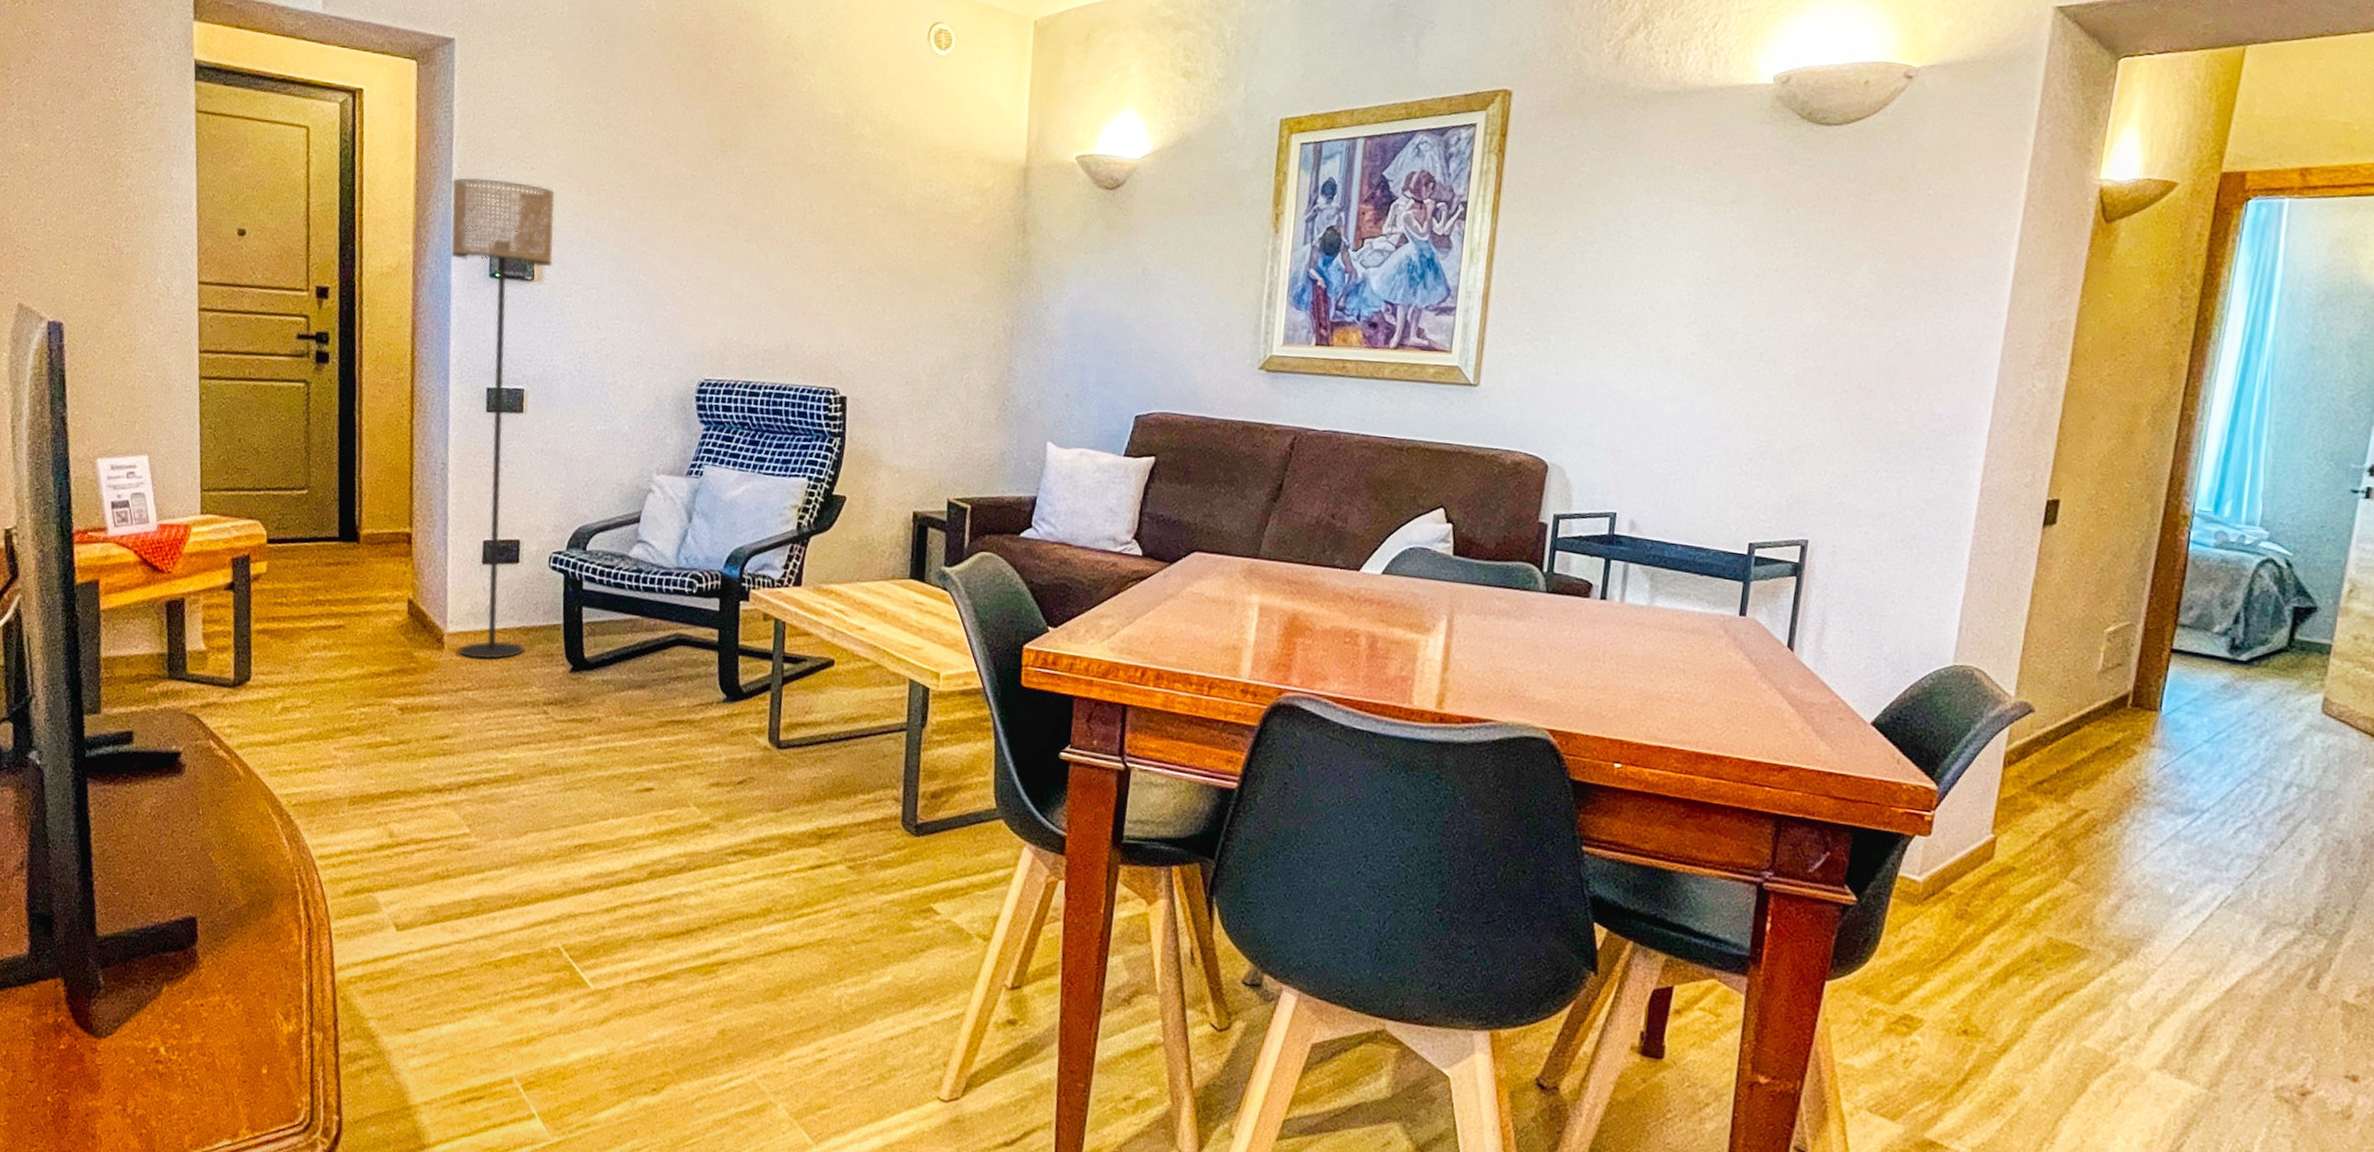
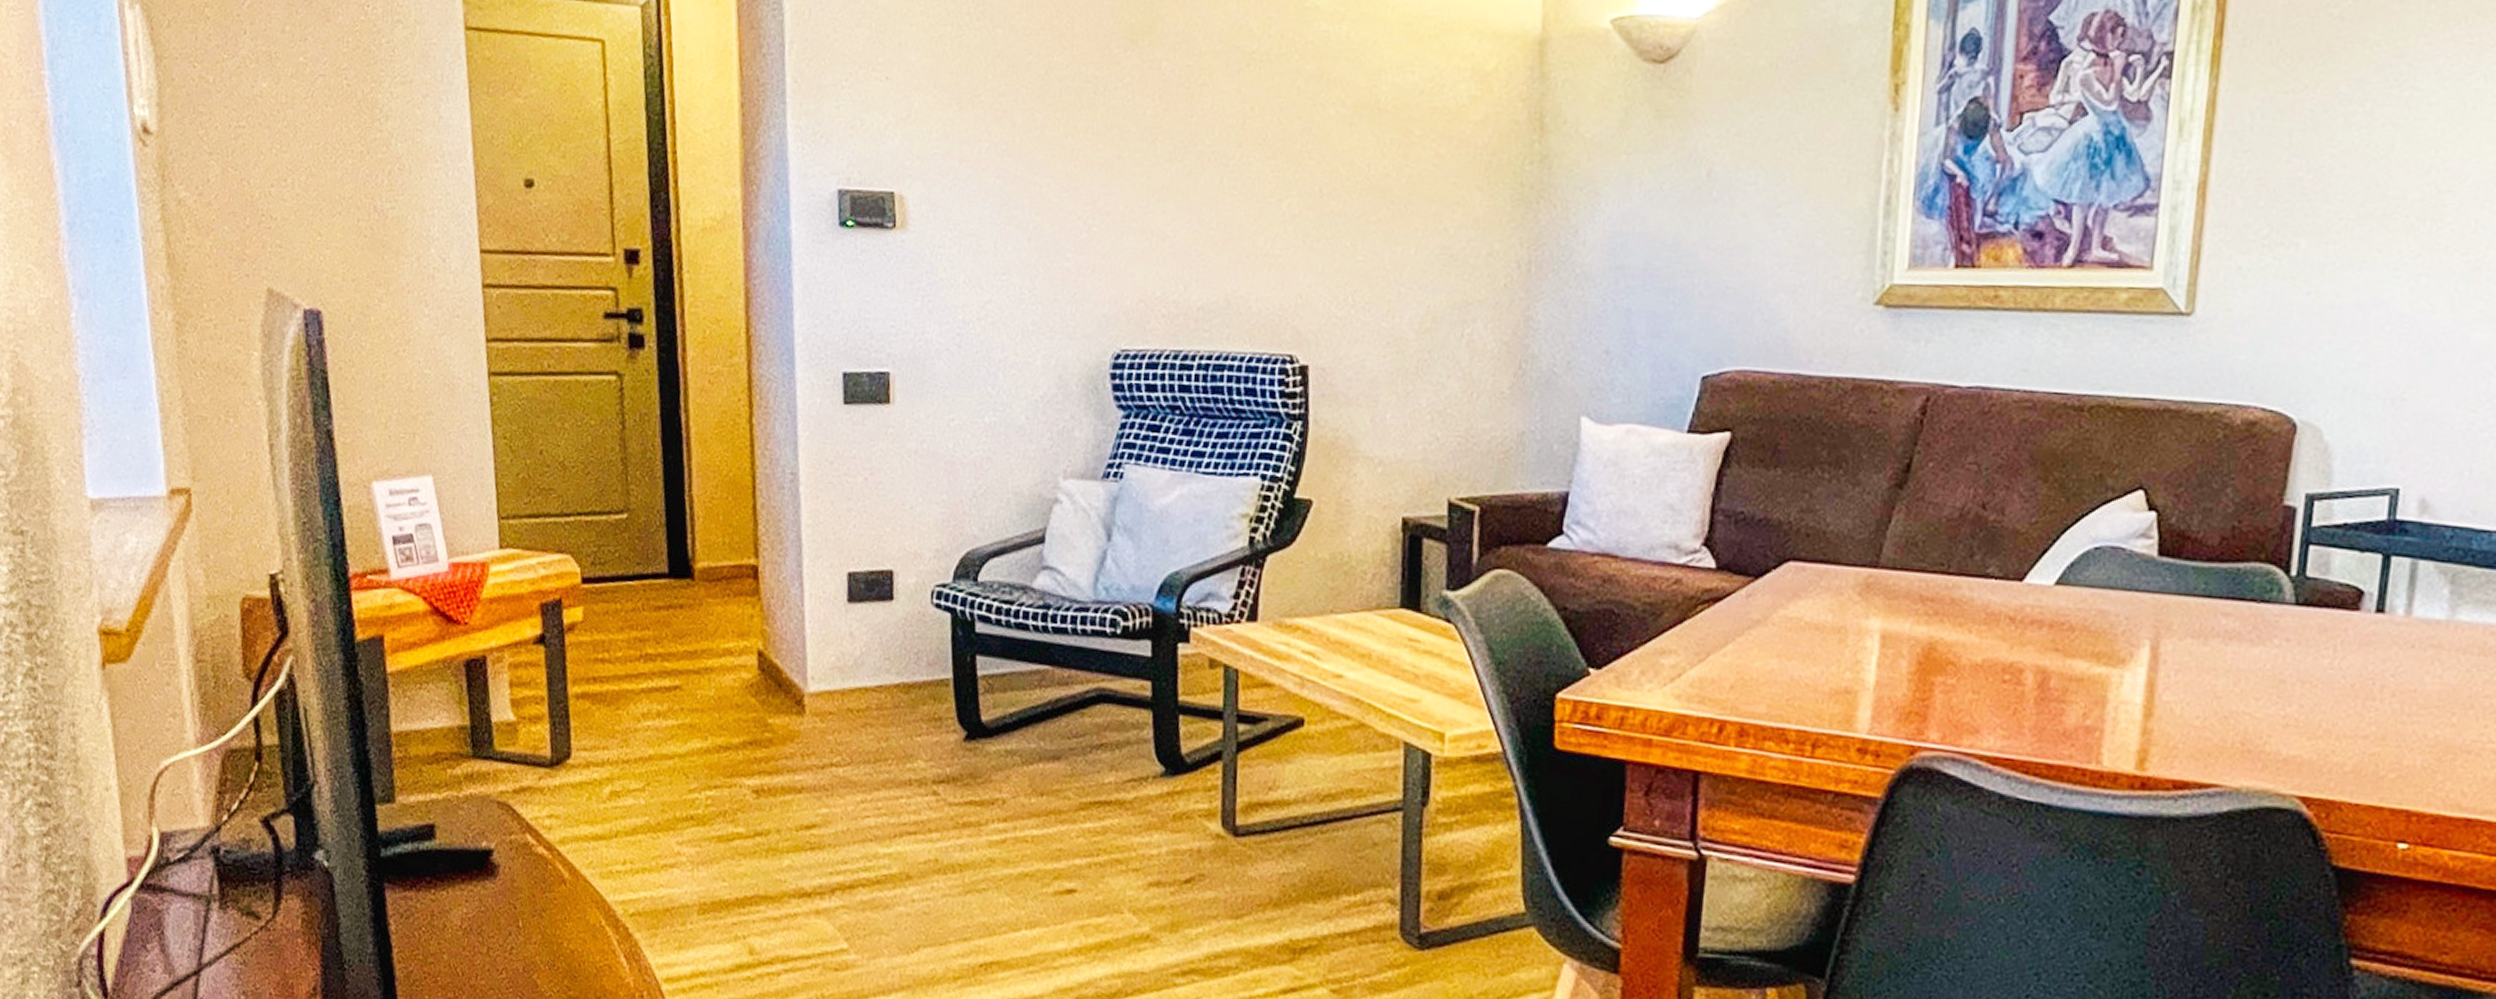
floor lamp: present [451,177,555,660] -> none [786,95,919,726]

